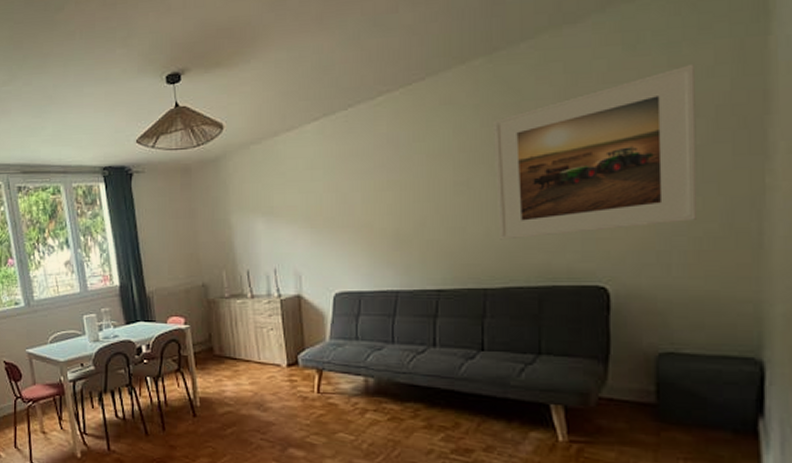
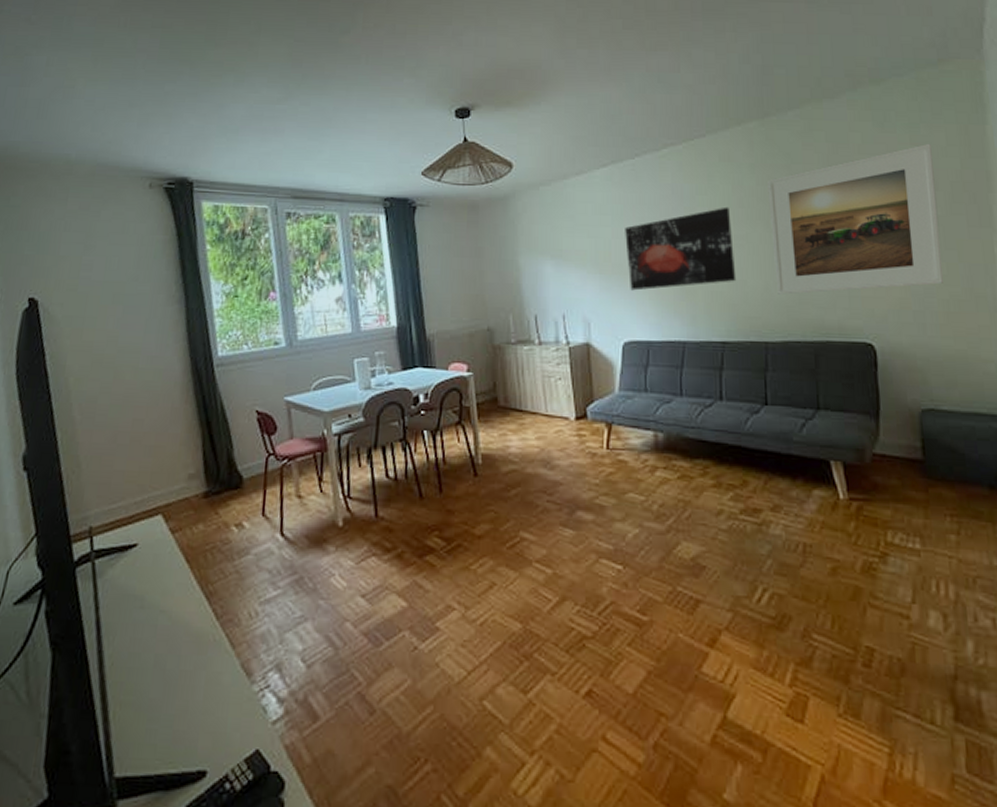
wall art: none [337,152,455,243] -> present [625,206,737,291]

